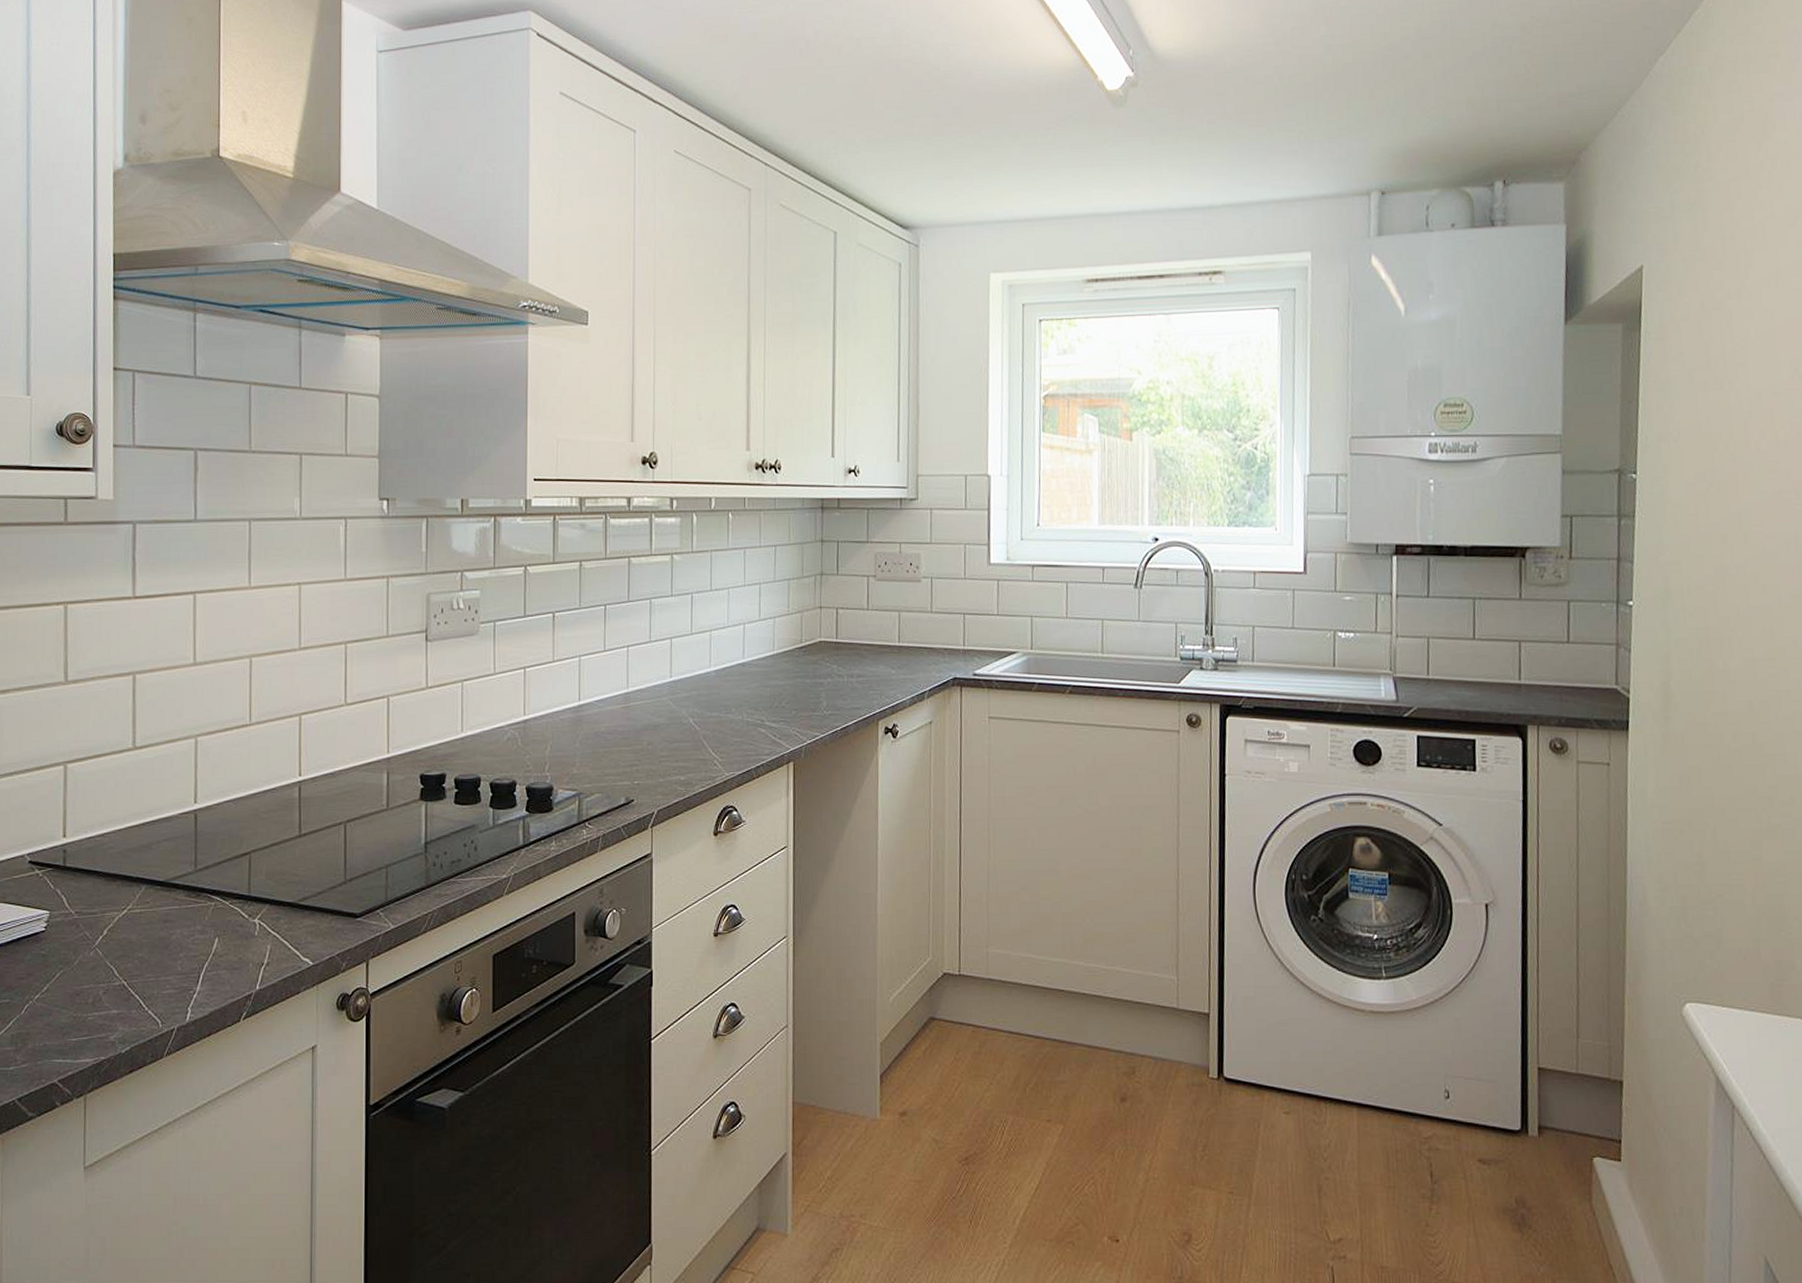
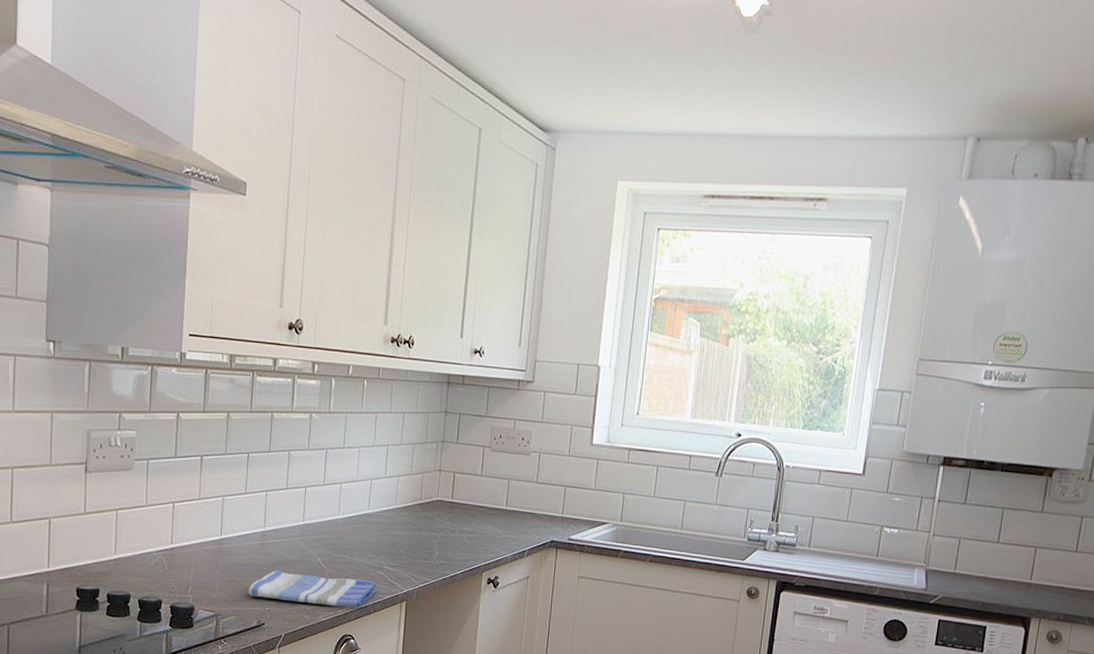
dish towel: none [614,735,759,774] -> present [248,569,377,608]

